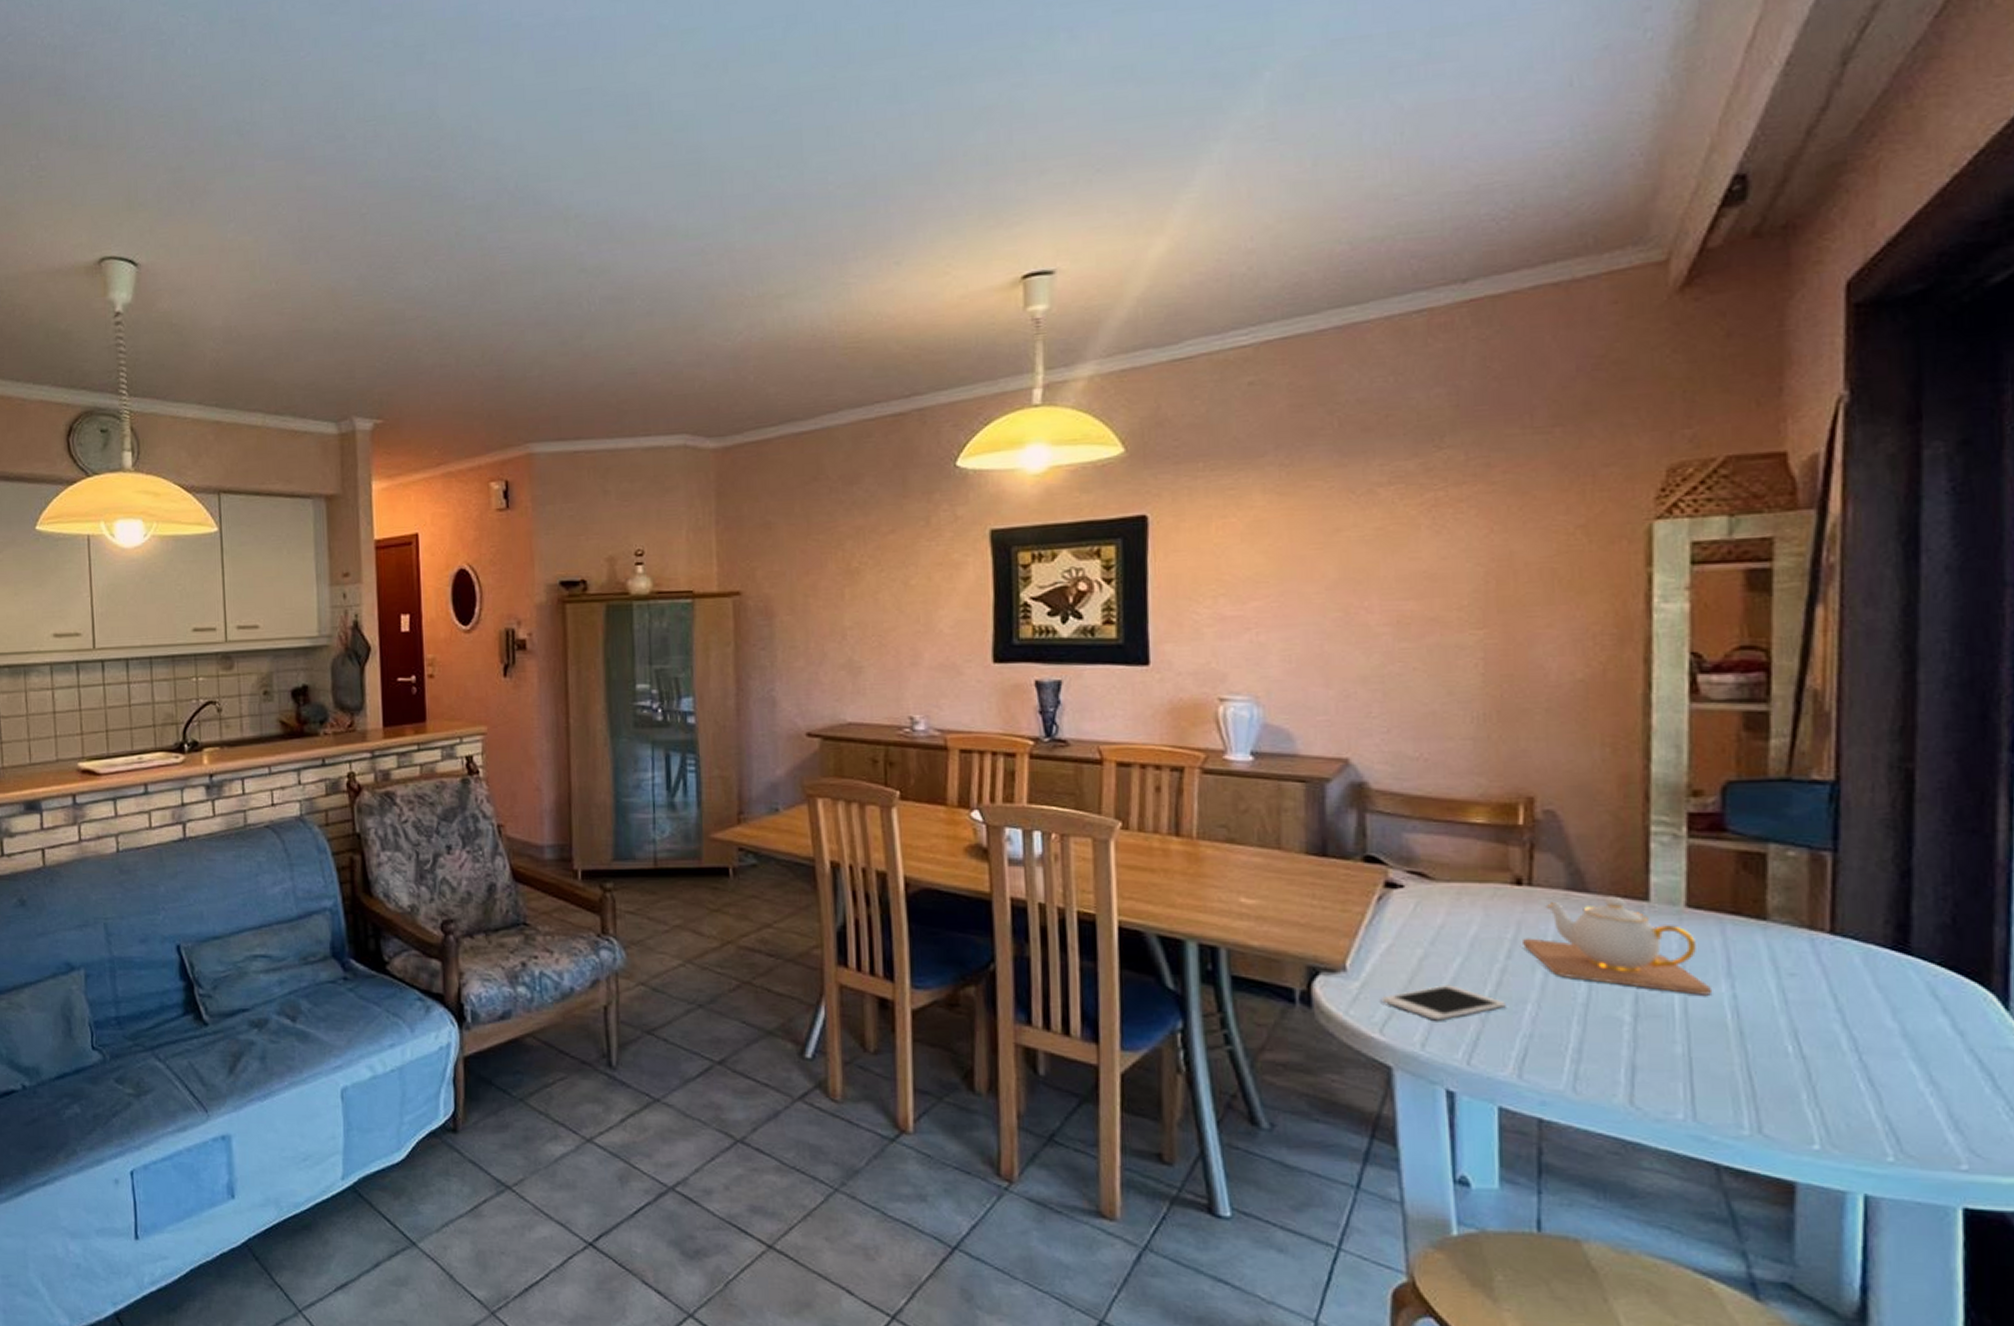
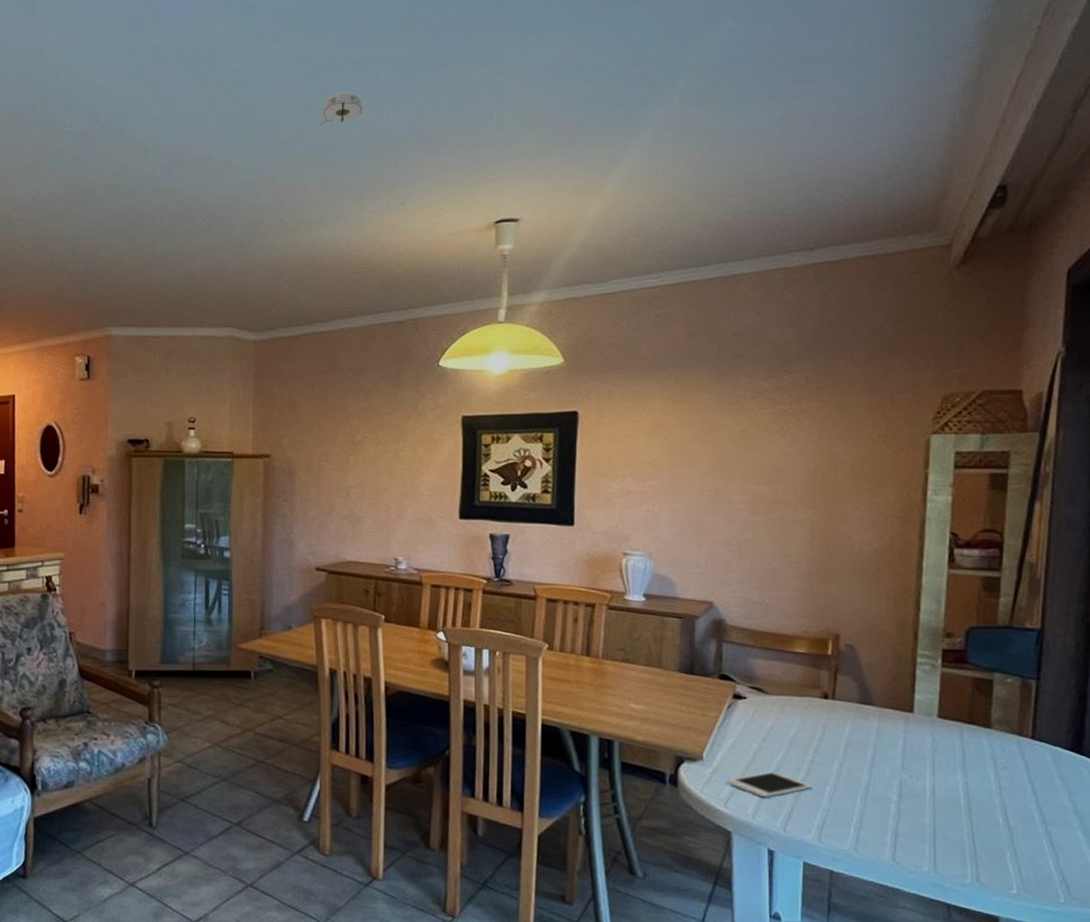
smoke detector: none [784,126,844,173] -> present [319,92,365,126]
teapot: present [1521,896,1713,995] -> none [825,708,952,782]

